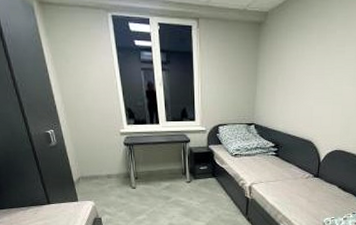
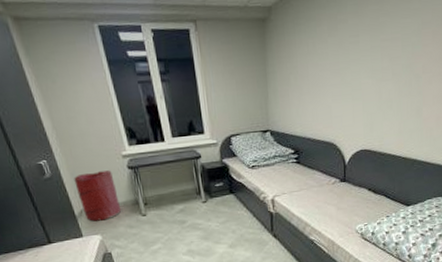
laundry hamper: none [76,145,114,189] -> present [74,170,121,222]

